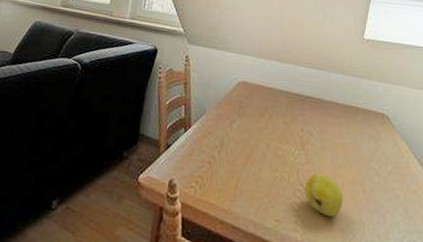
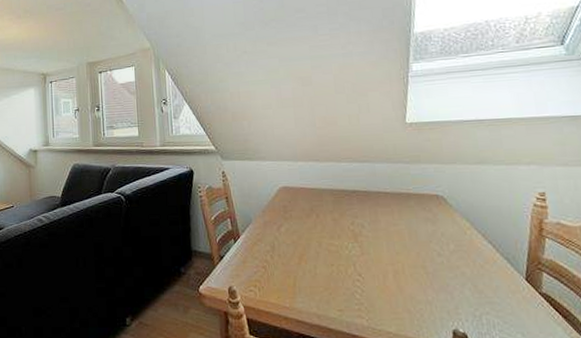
fruit: present [305,173,344,217] -> none [363,262,406,301]

